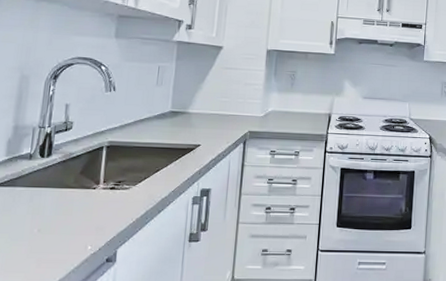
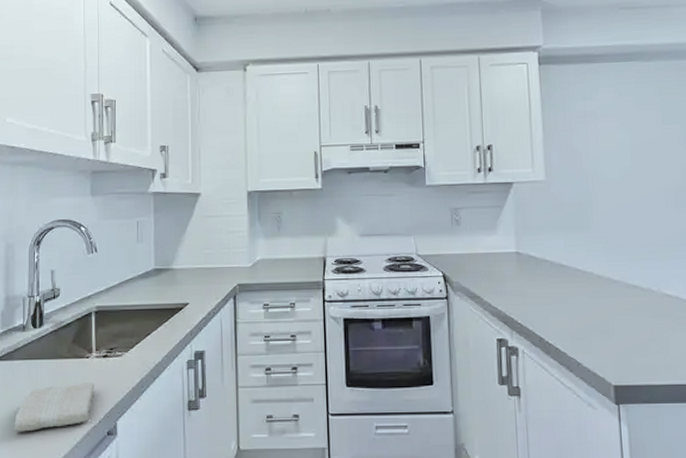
washcloth: none [9,212,99,256] -> present [14,382,95,432]

